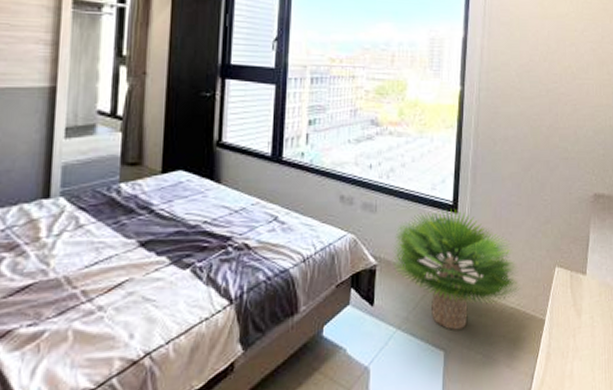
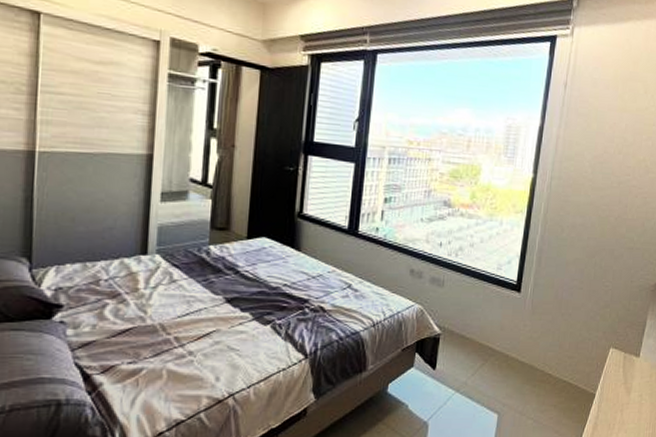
potted plant: present [392,209,520,330] -> none [455,288,575,397]

